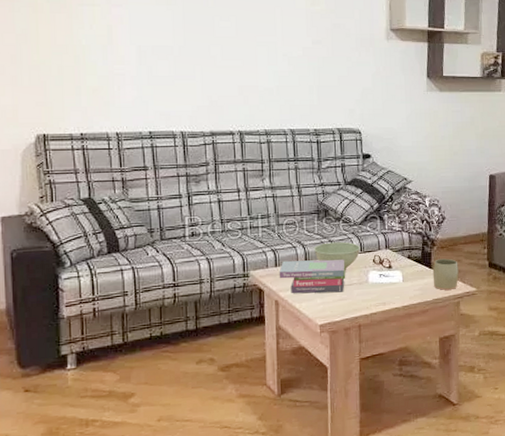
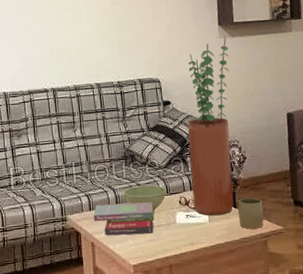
vase: none [387,91,436,276] -> present [188,37,234,216]

